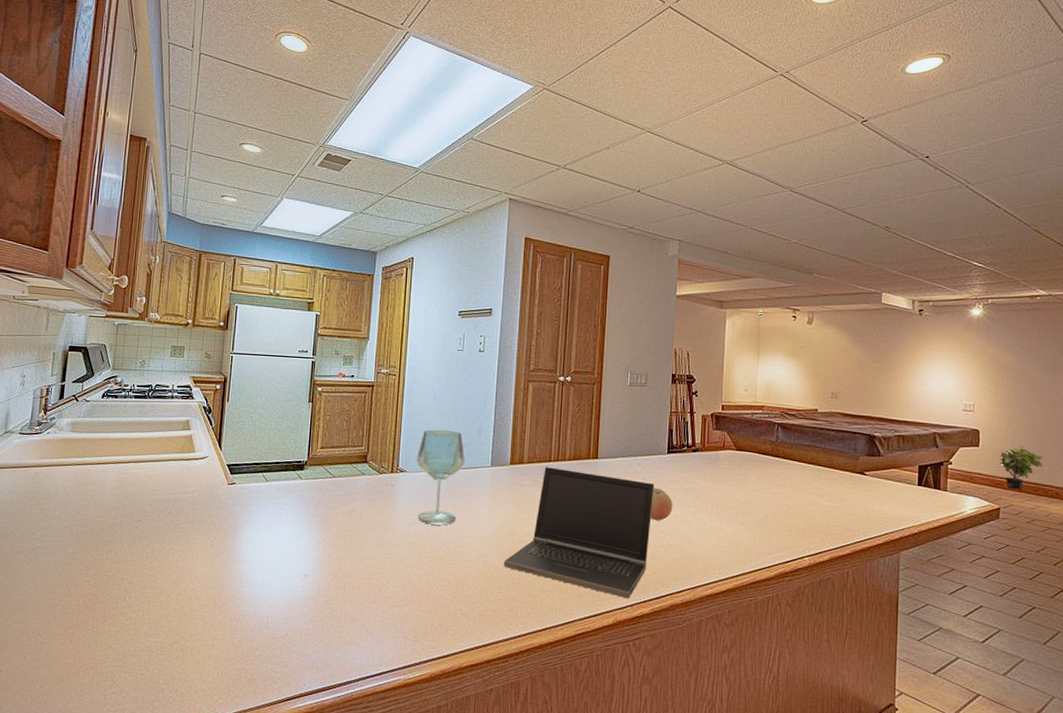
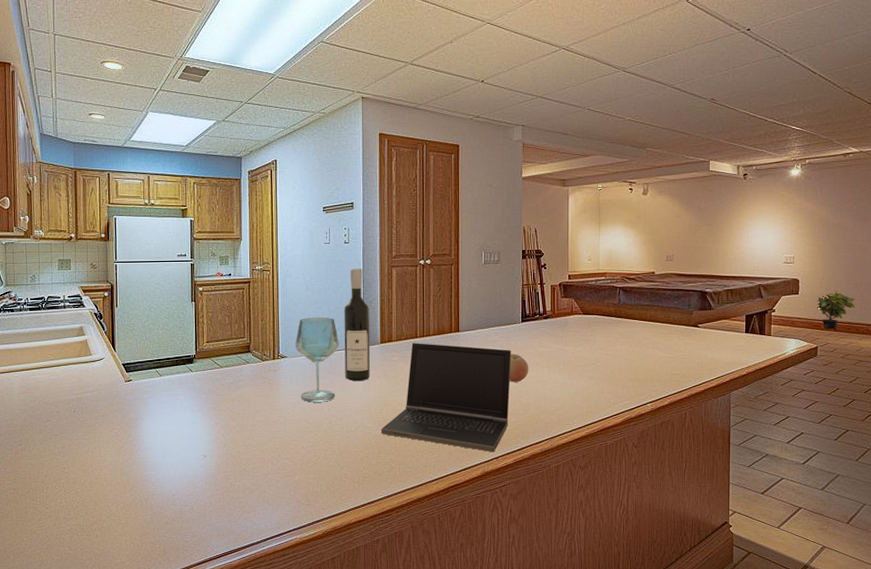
bottle: none [468,380,501,505] -> present [344,268,371,381]

